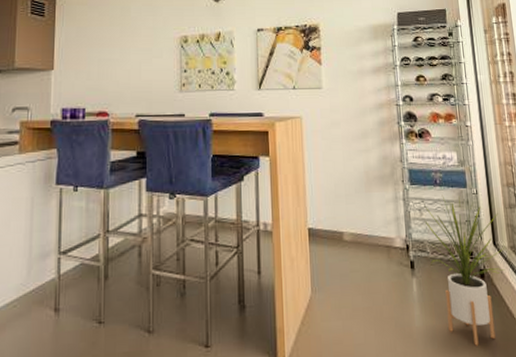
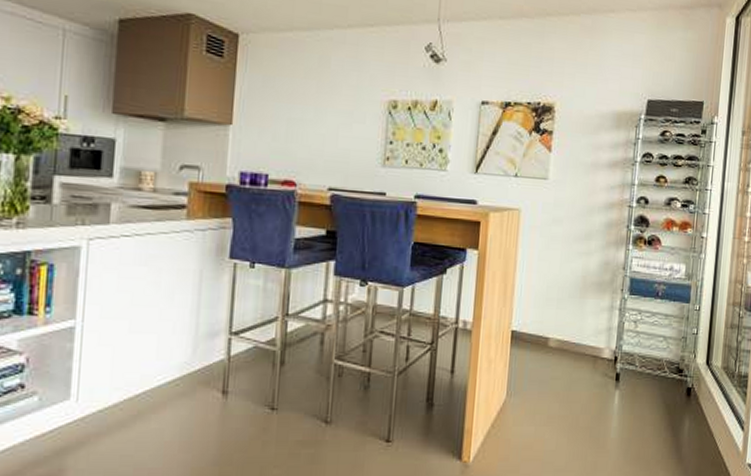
house plant: present [424,195,505,346] -> none [637,308,718,461]

